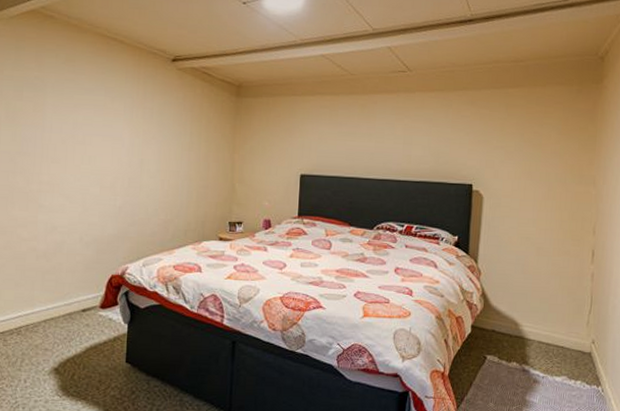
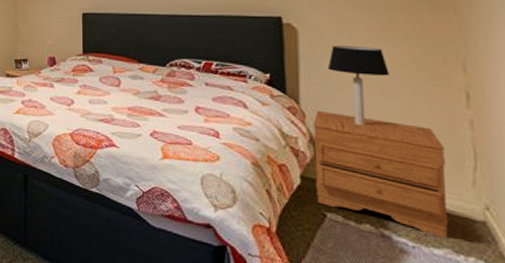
nightstand: none [481,268,574,369] -> present [313,110,449,239]
table lamp: none [501,211,545,280] -> present [327,46,389,125]

